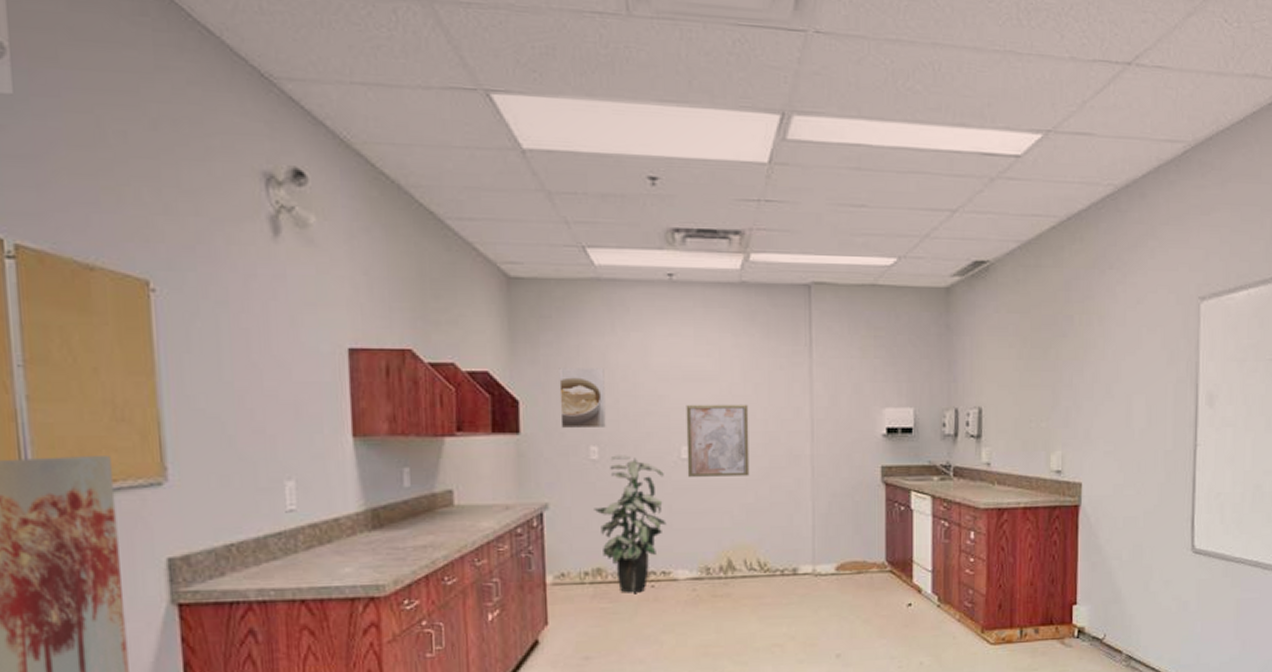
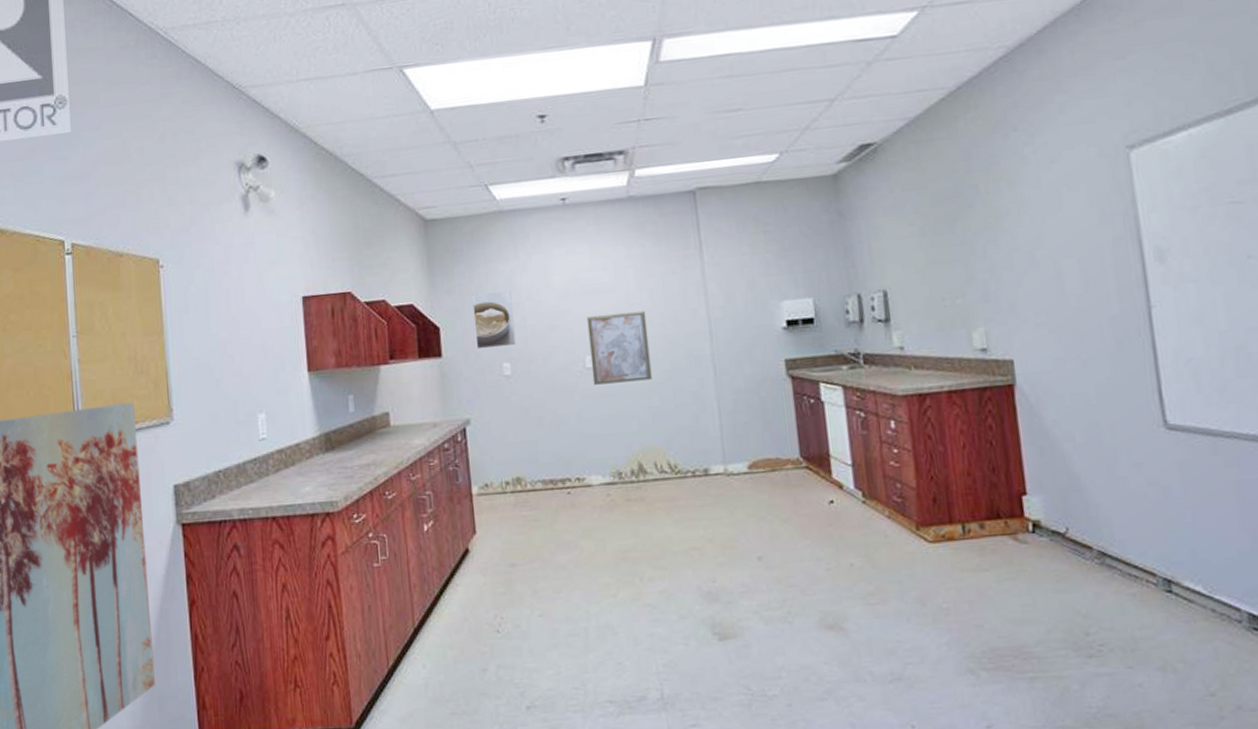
indoor plant: present [594,455,667,593] -> none [510,368,577,501]

